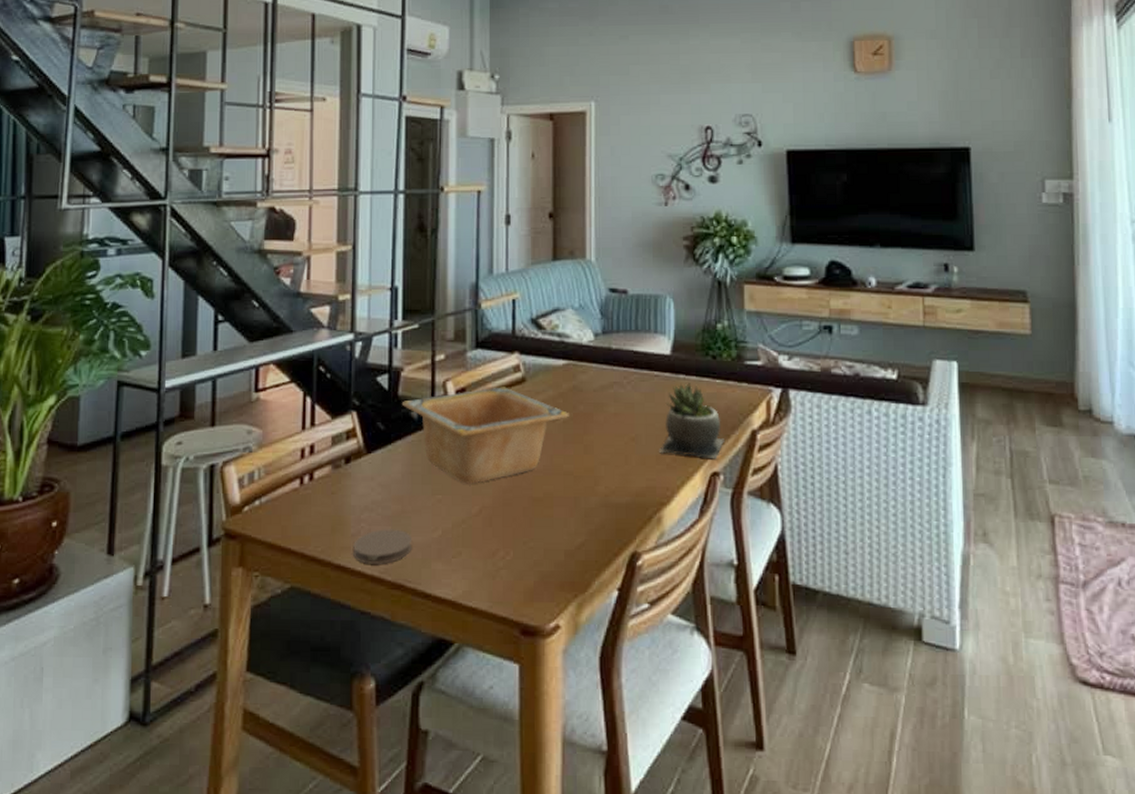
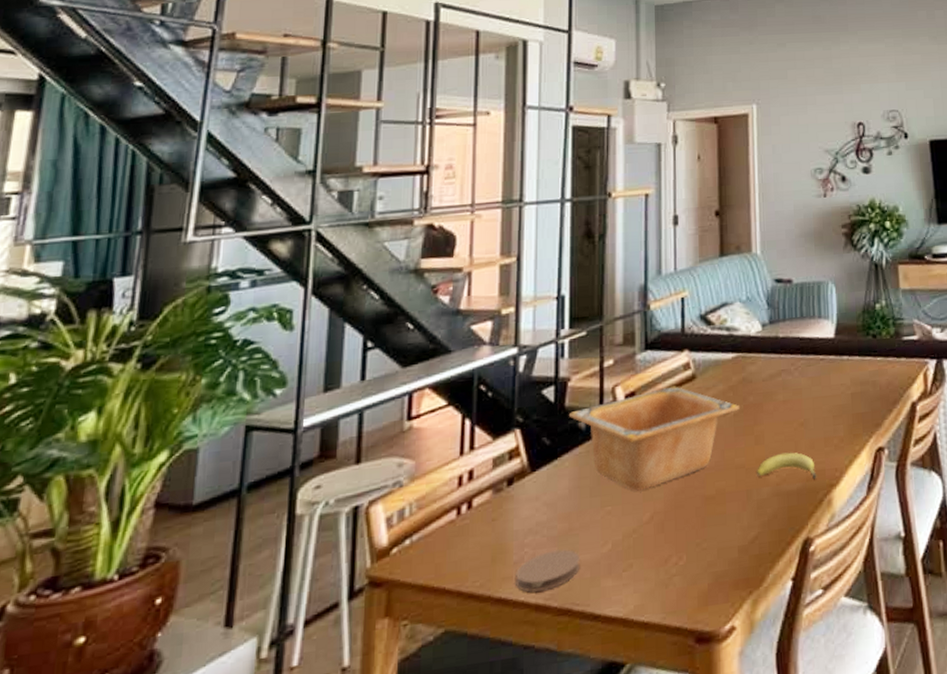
fruit: none [585,465,647,496] -> present [757,452,817,480]
succulent plant: present [658,382,724,459] -> none [826,362,887,436]

